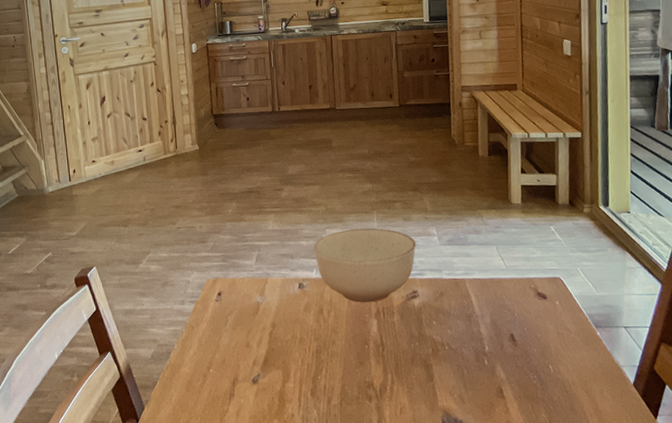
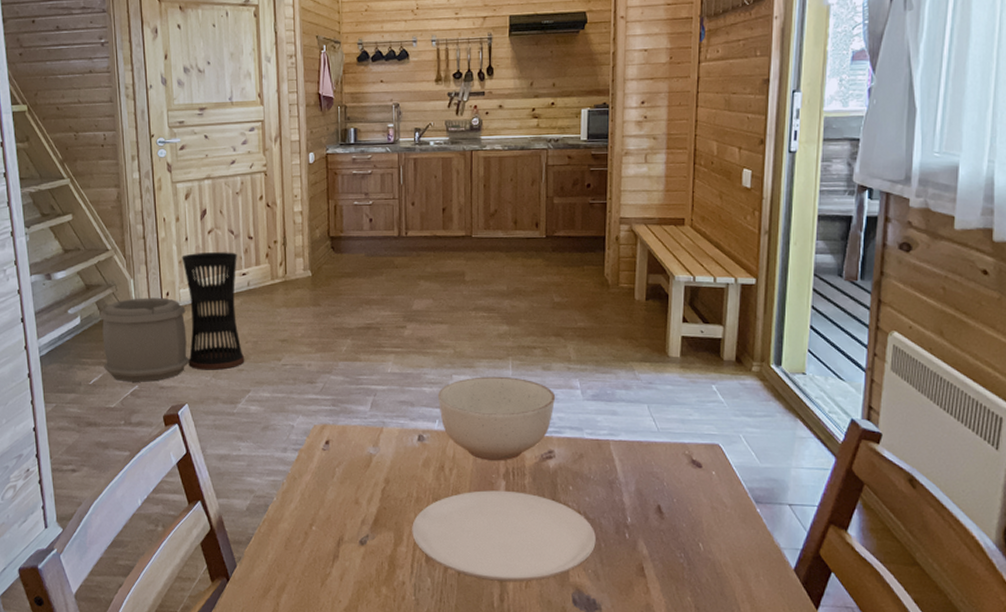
bucket: none [15,174,96,250] -> present [99,297,190,382]
umbrella stand: none [85,132,144,236] -> present [181,252,245,370]
plate: none [297,328,459,410] -> present [412,490,596,582]

